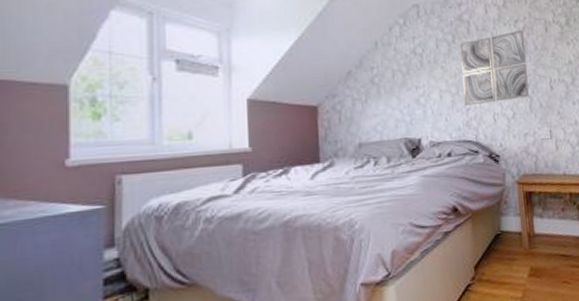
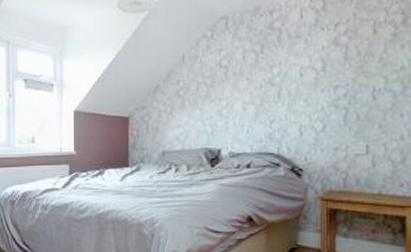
wall art: present [460,30,529,106] -> none [267,34,346,117]

